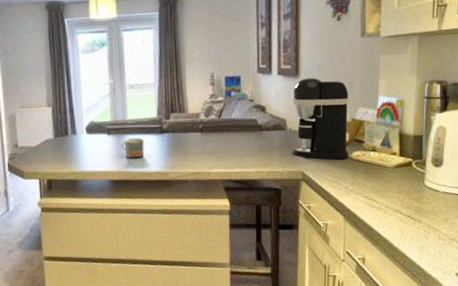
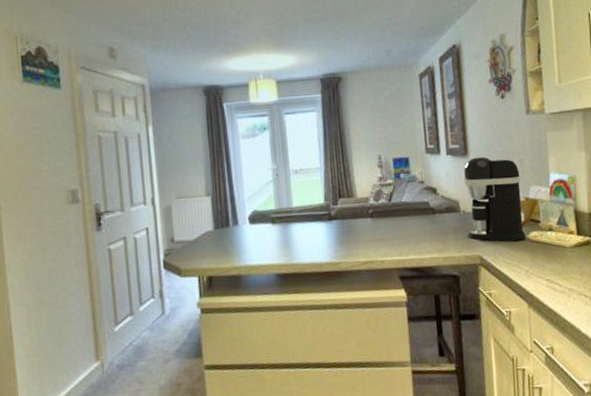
mug: present [121,137,145,158] -> none [287,226,313,249]

